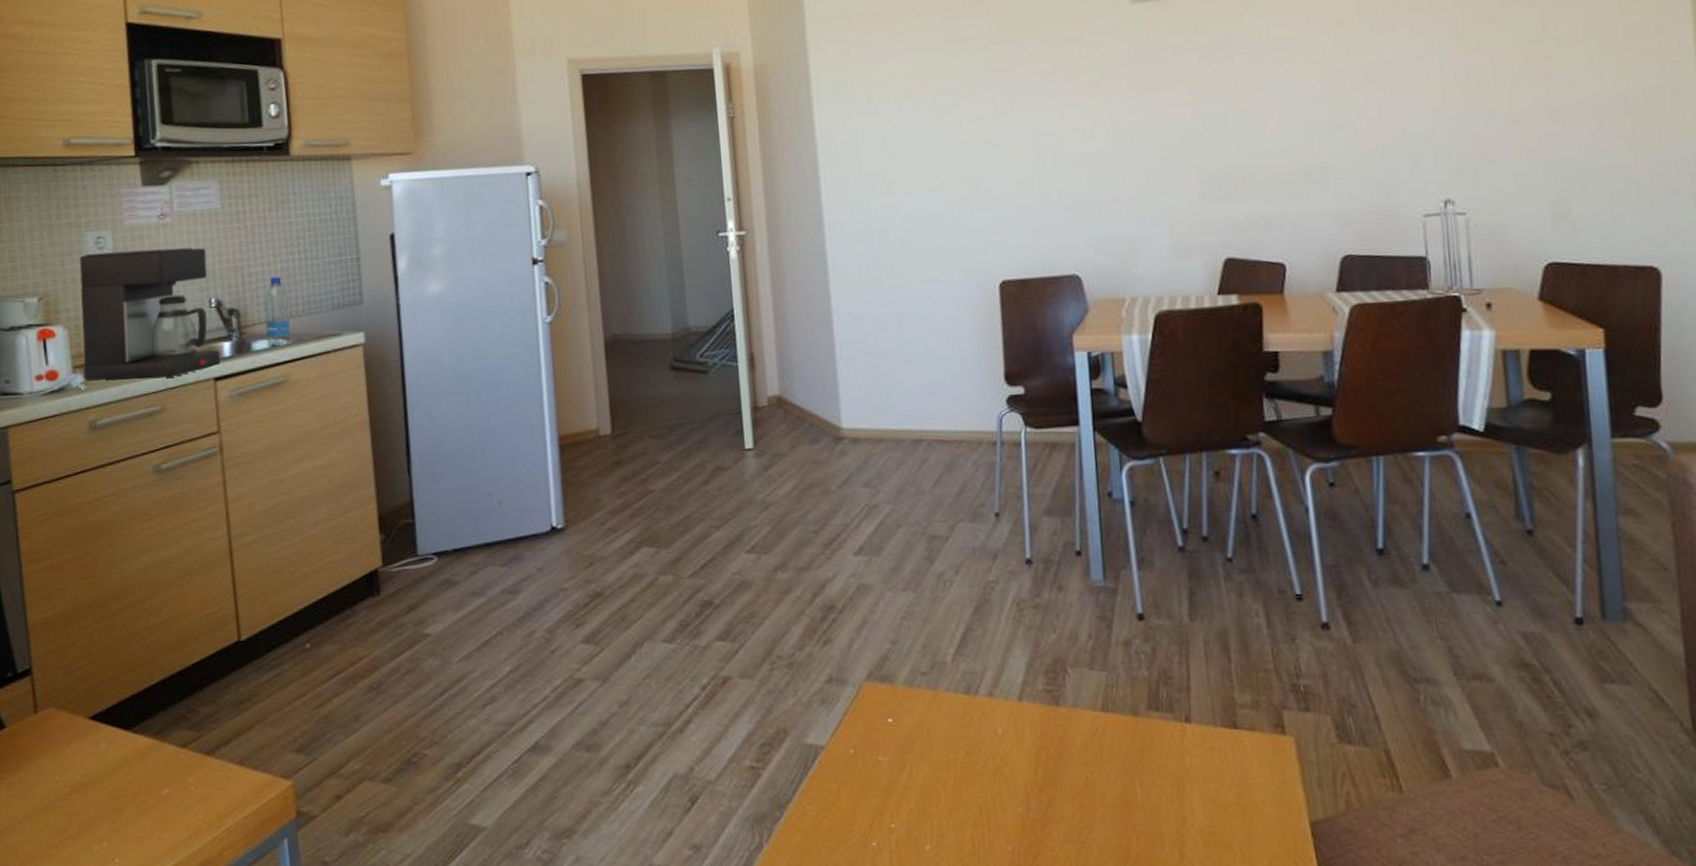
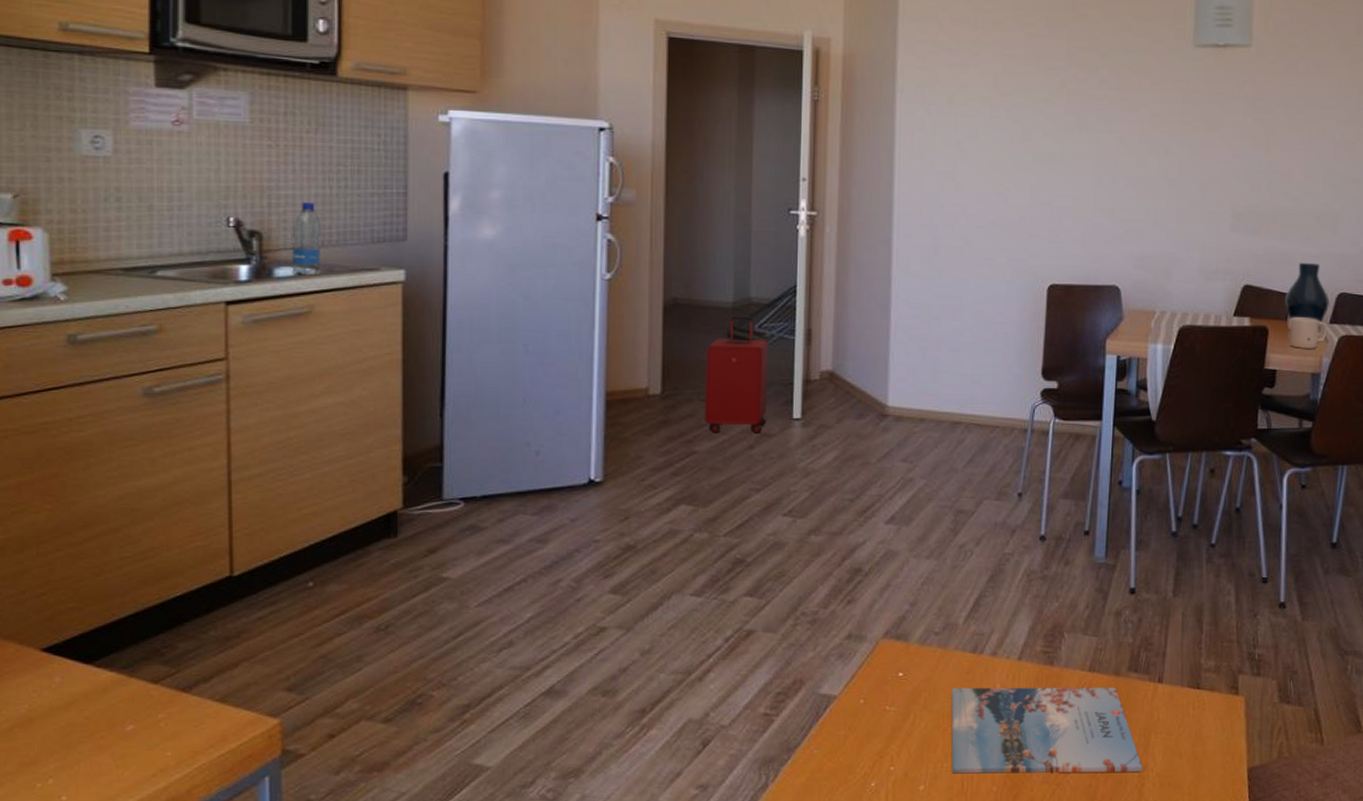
coffee maker: present [79,247,221,381] -> none [64,153,235,296]
suitcase: none [651,345,719,470] -> present [704,315,769,434]
magazine: none [948,729,1180,832] -> present [951,687,1142,774]
vase: none [1277,225,1333,309] -> present [1285,263,1330,337]
mug: none [1286,287,1334,325] -> present [1289,317,1327,349]

